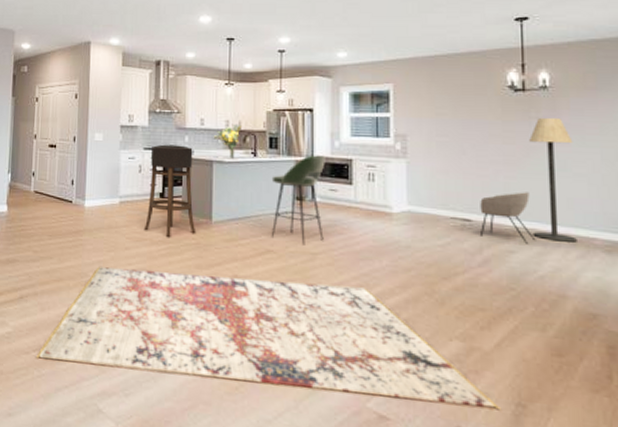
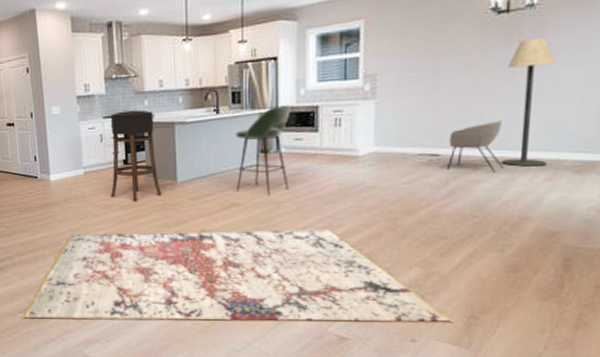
bouquet: present [213,123,242,160] -> none [173,81,202,120]

